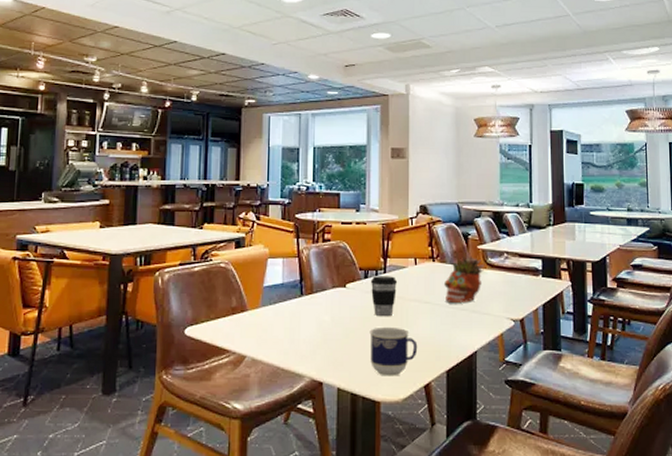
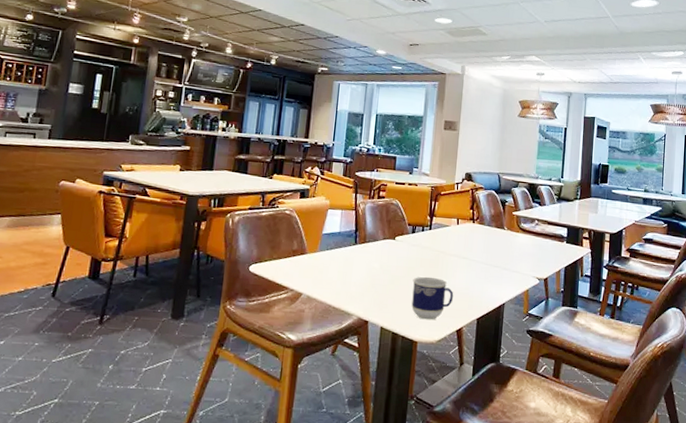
coffee cup: present [370,276,398,317] -> none [416,231,441,268]
succulent planter: present [444,255,485,302] -> none [481,219,518,261]

